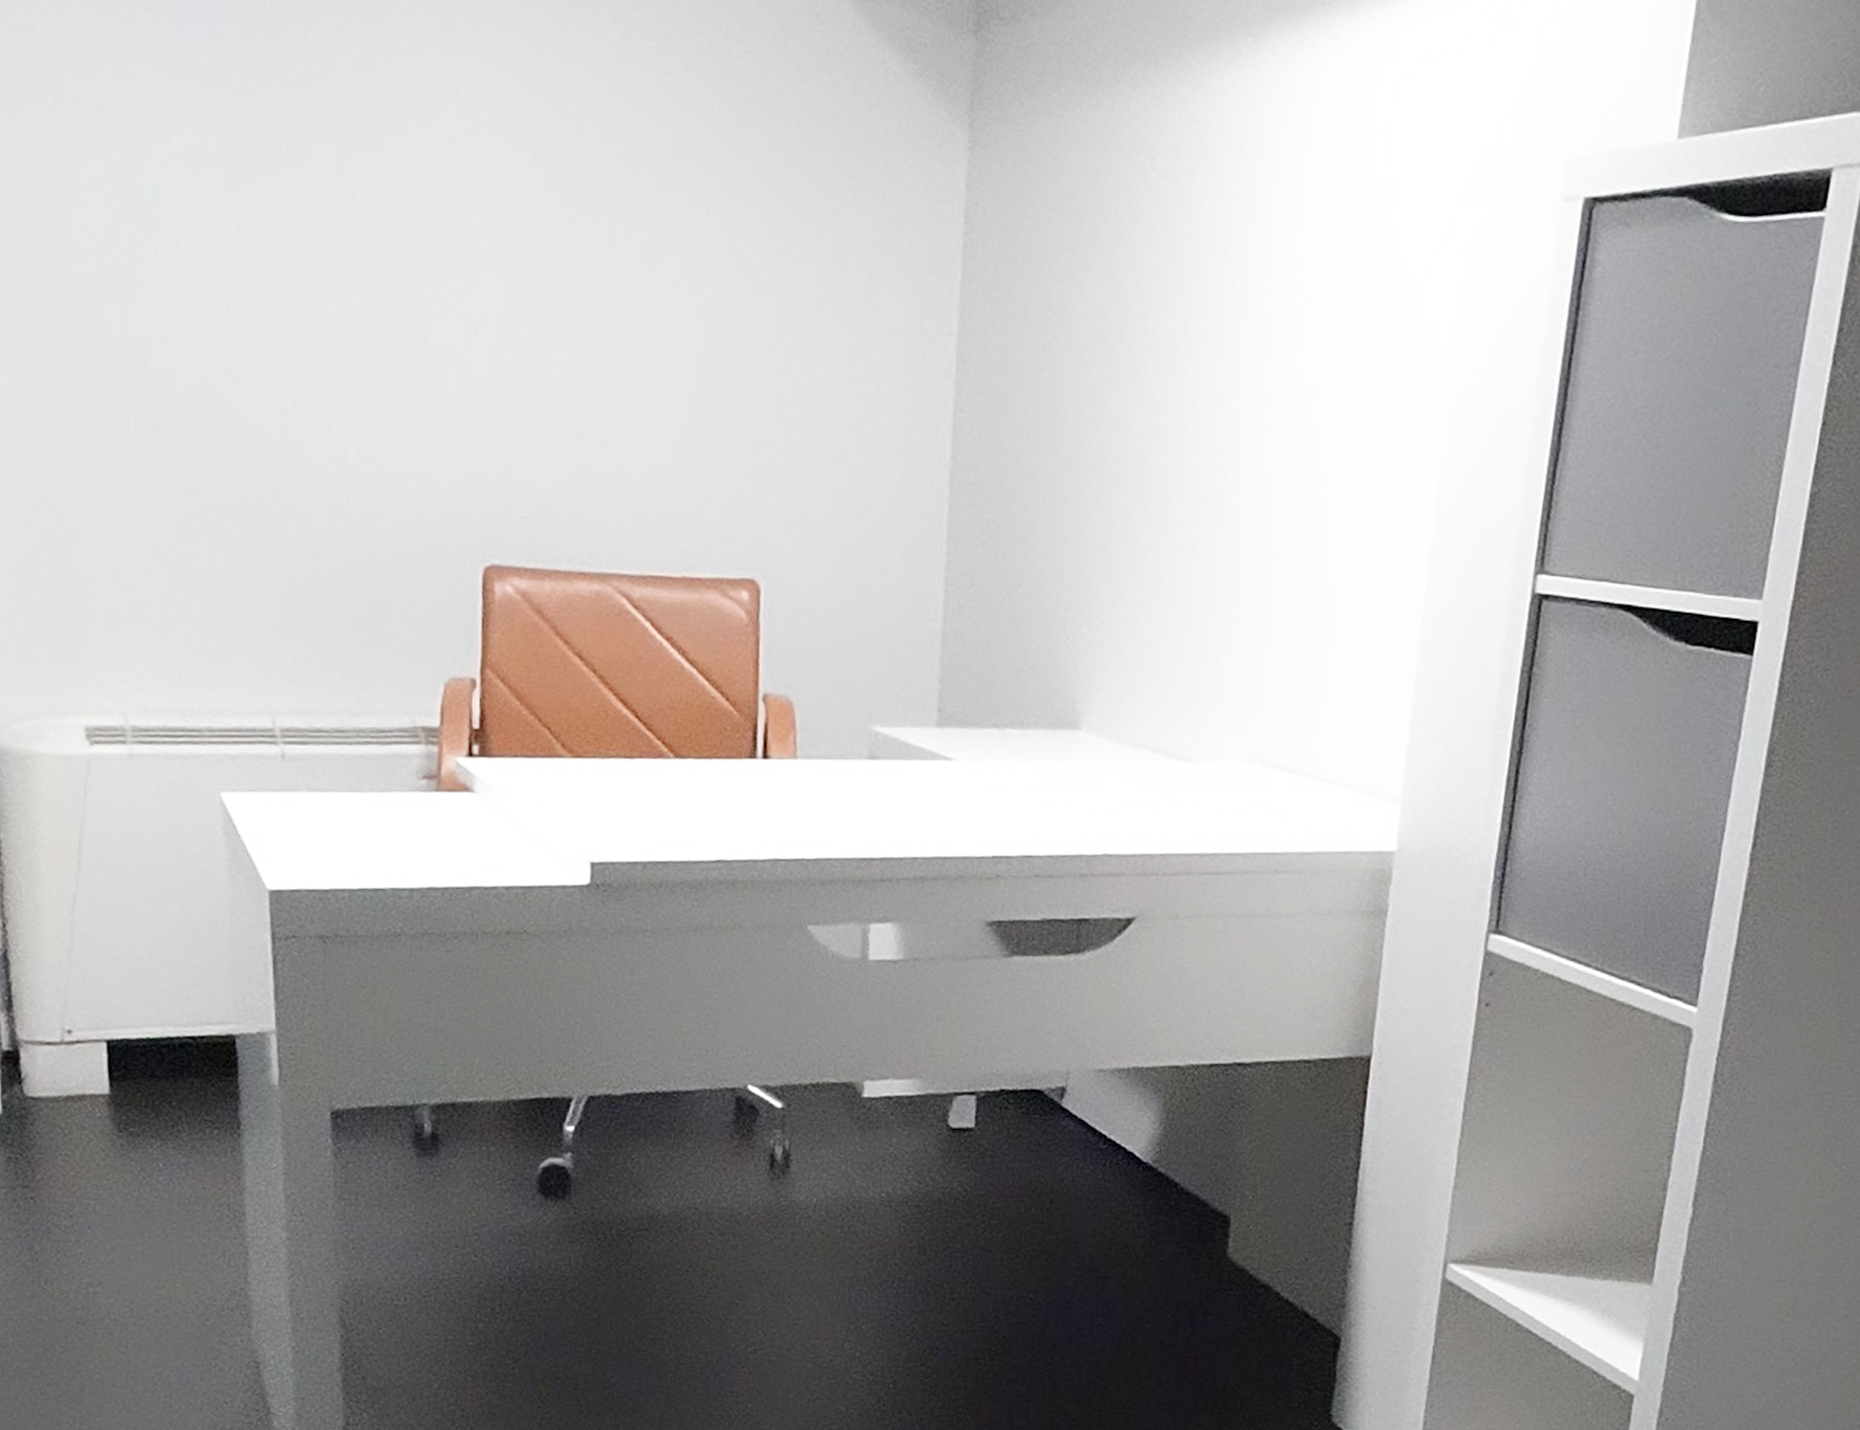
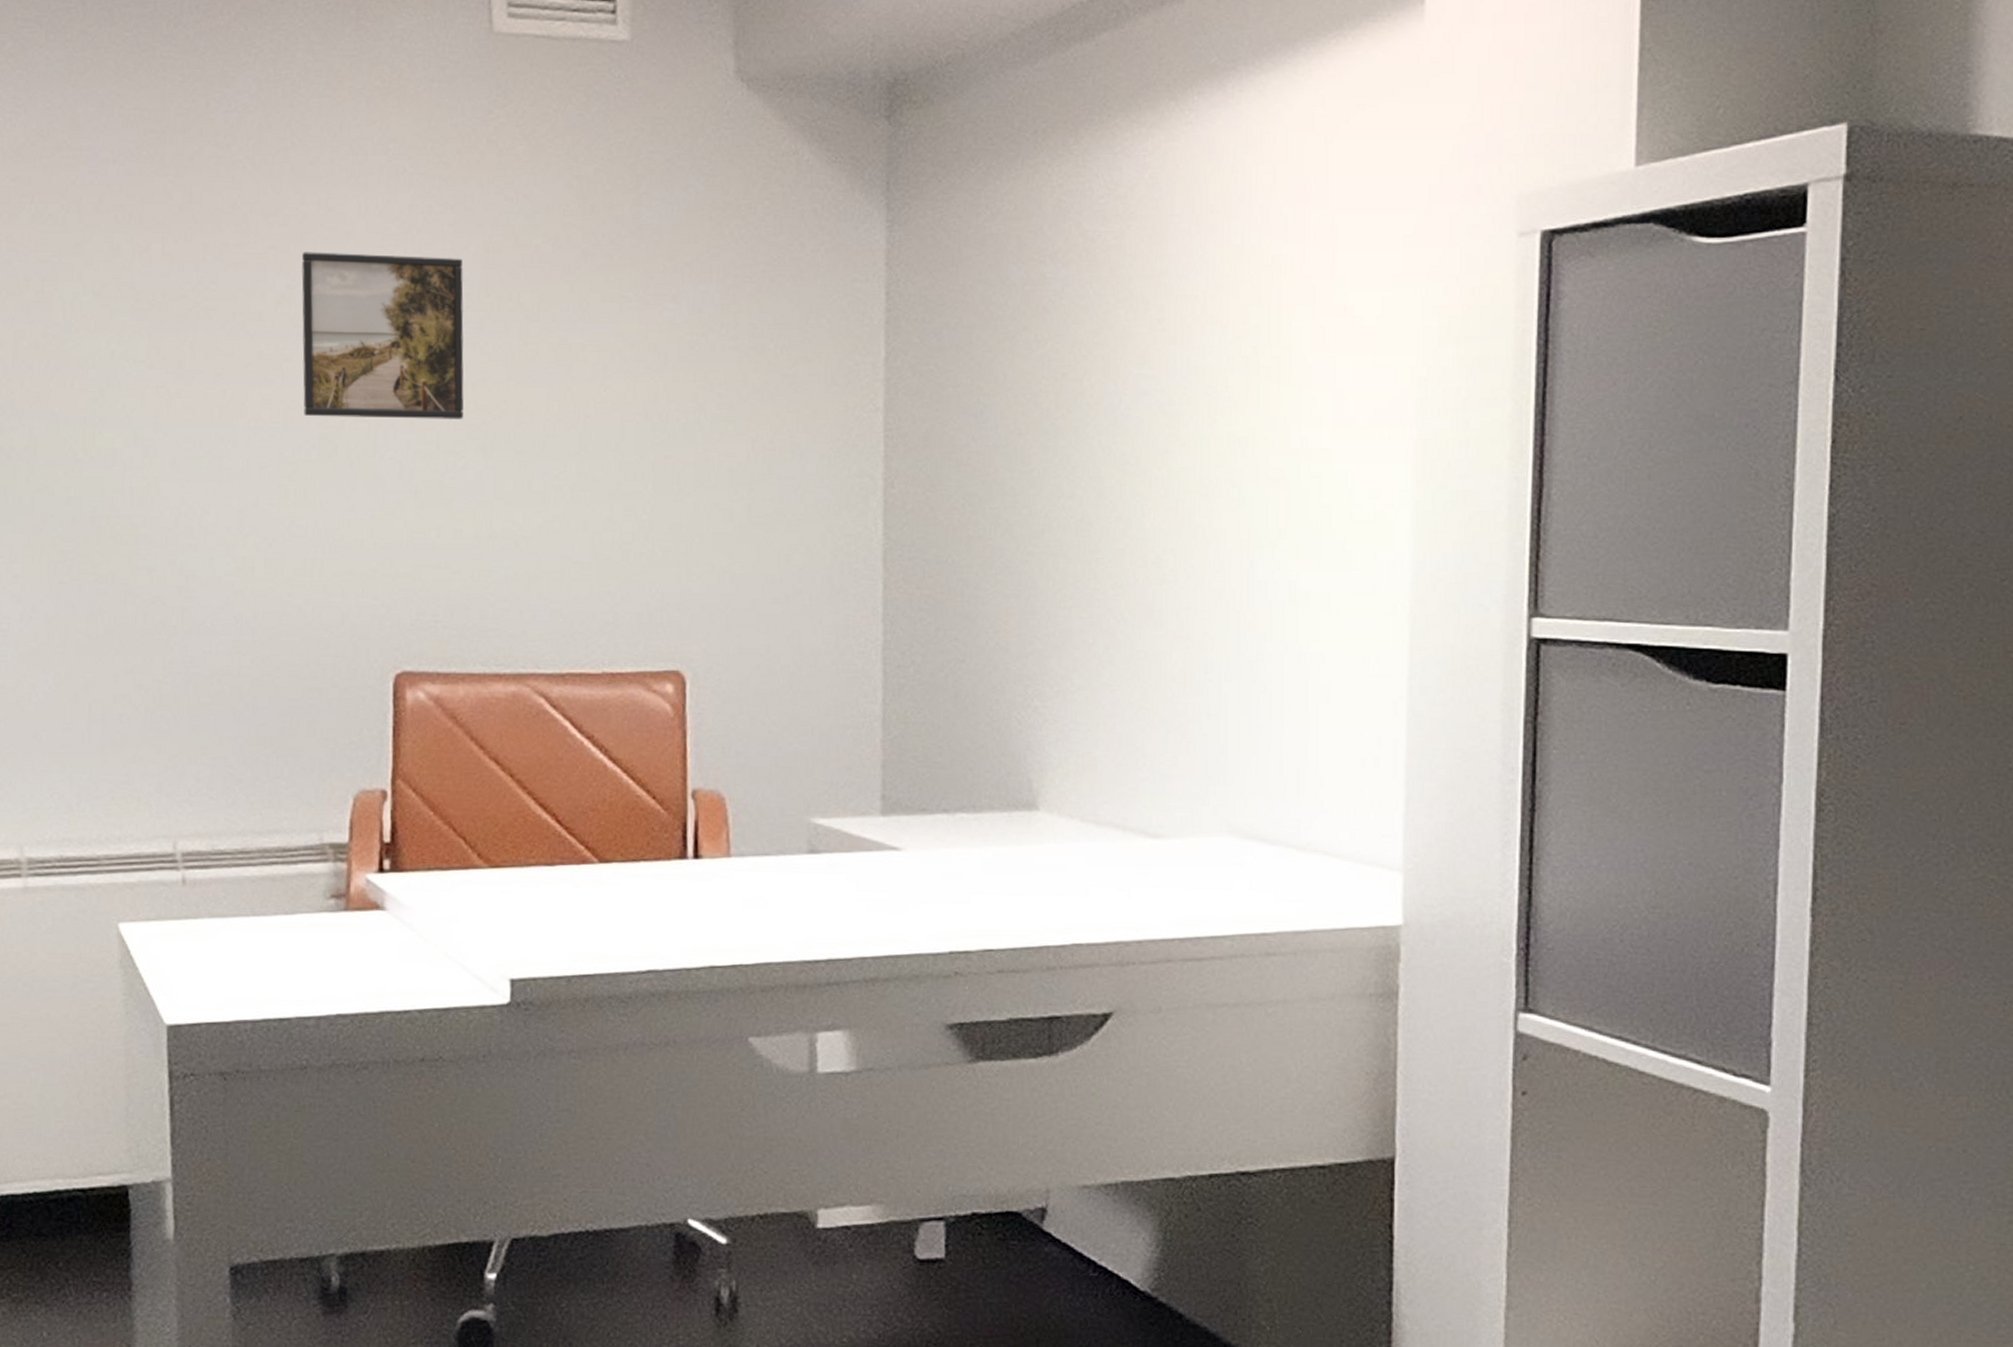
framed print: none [392,131,554,316] -> present [301,252,464,419]

